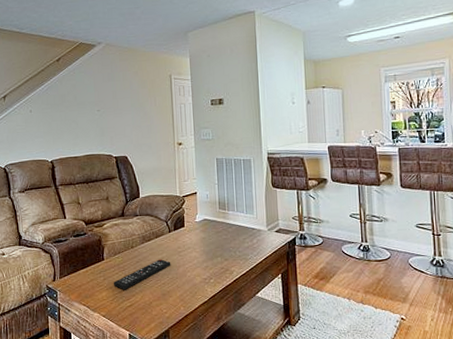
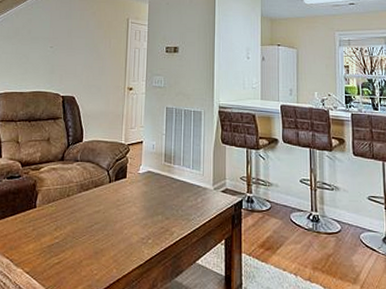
remote control: present [113,259,171,290] -> none [42,212,108,244]

